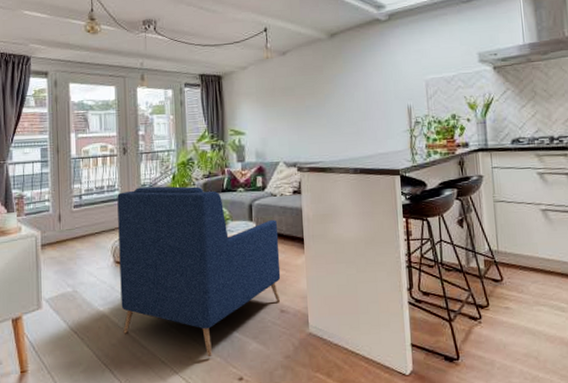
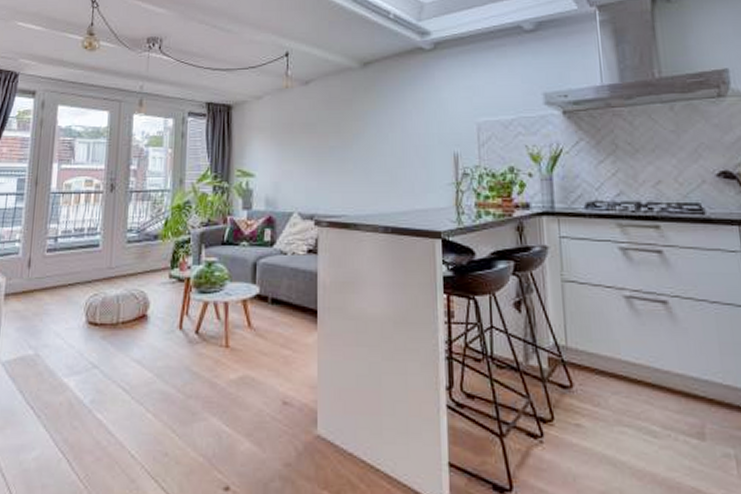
armchair: present [117,186,281,358] -> none [88,232,287,456]

